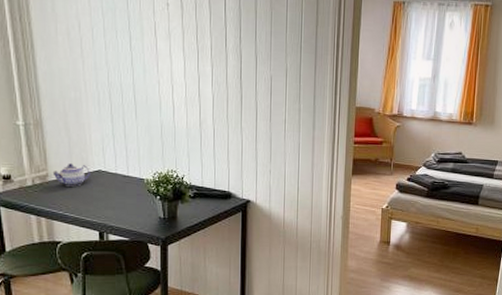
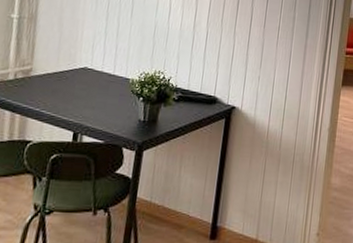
teapot: present [52,163,90,187] -> none [37,59,76,83]

